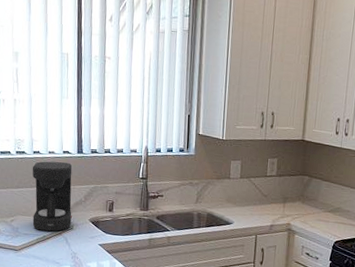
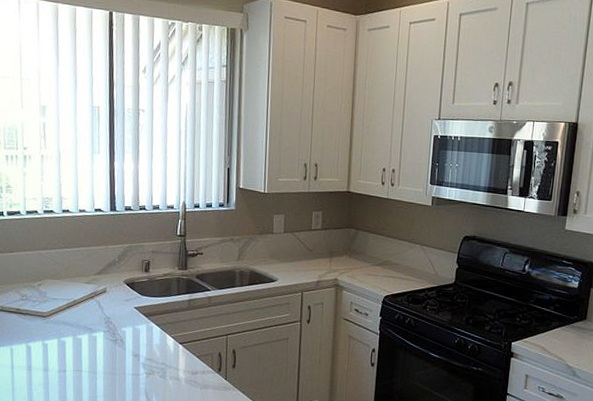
coffee maker: present [32,161,72,232] -> none [61,220,105,295]

